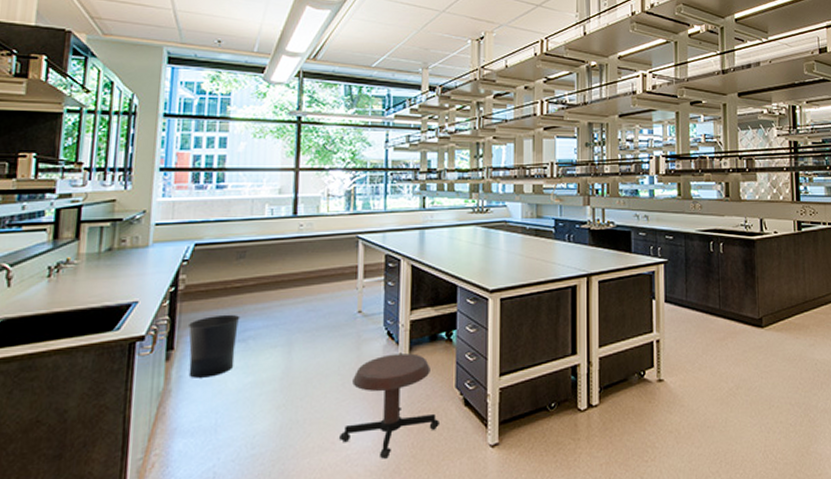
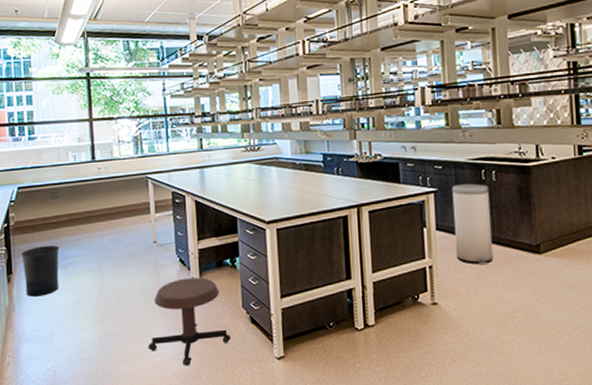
pedal bin: none [681,255,719,340] -> present [452,183,493,265]

